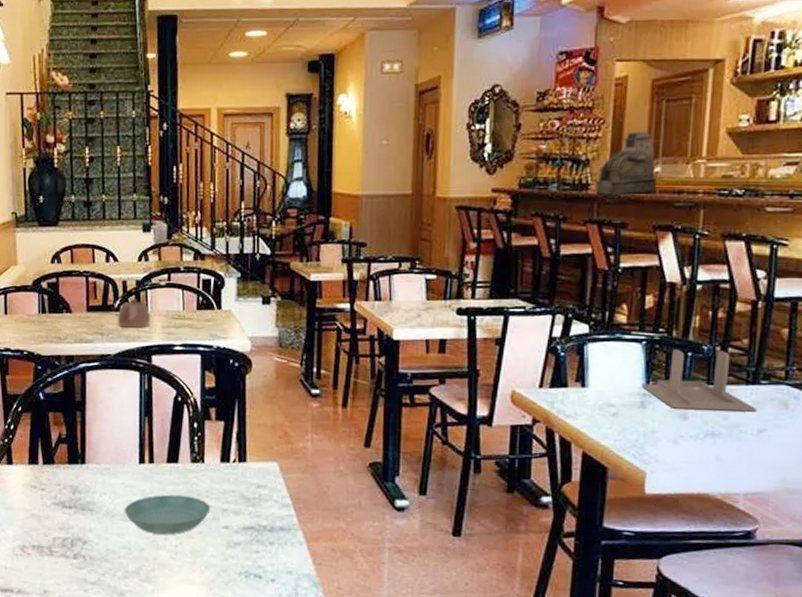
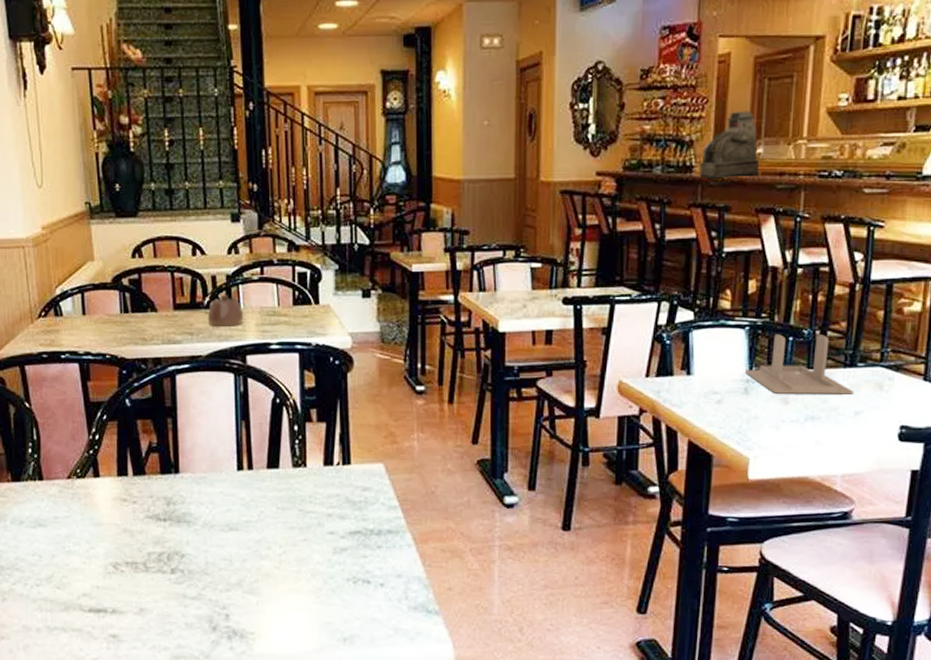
saucer: present [124,494,211,534] -> none [223,502,315,543]

